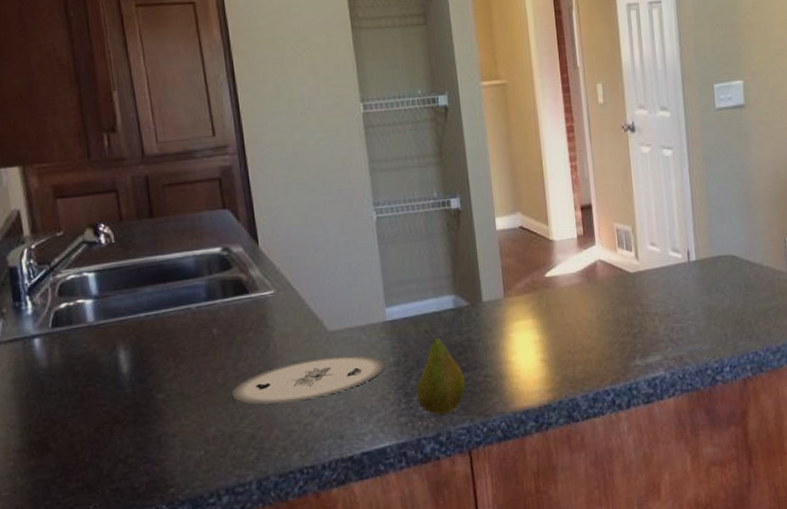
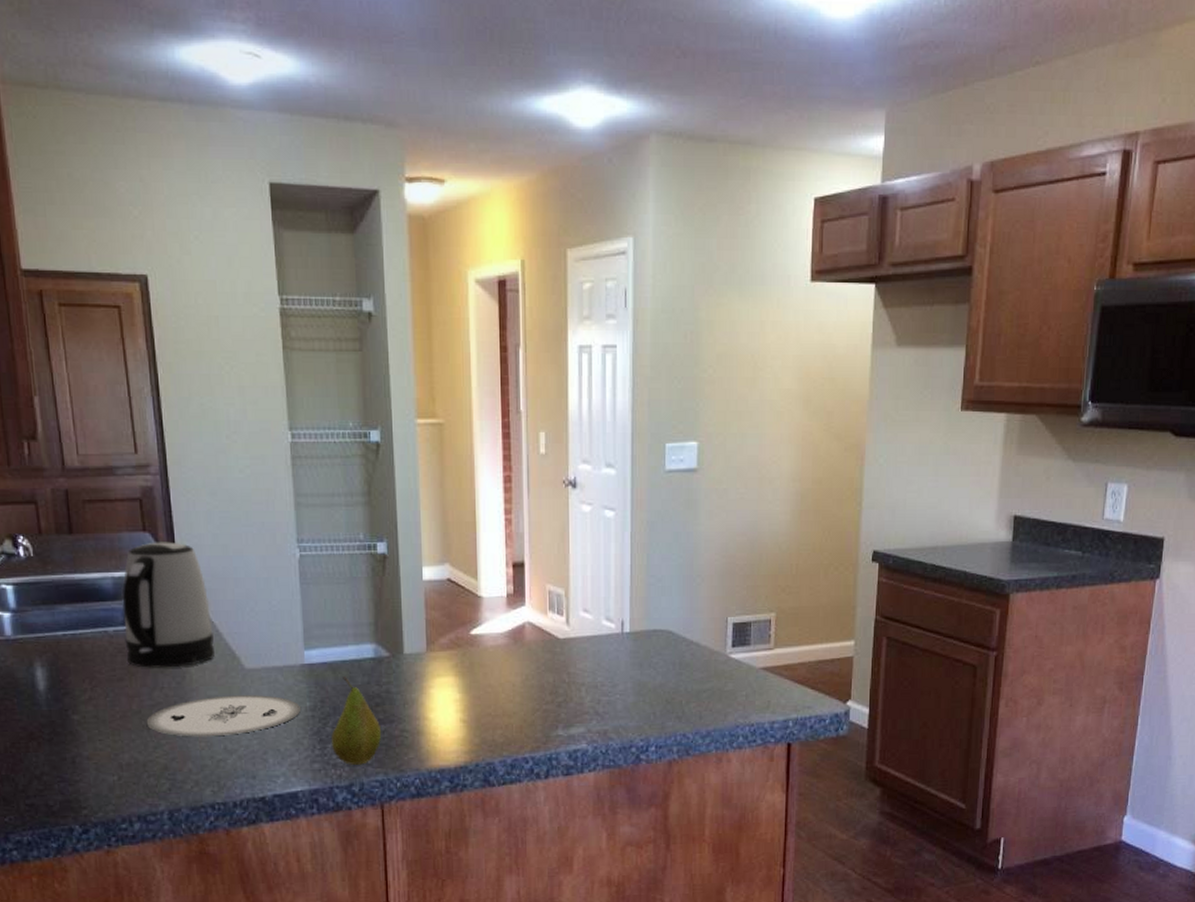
kettle: none [204,216,299,341] -> present [122,542,216,668]

